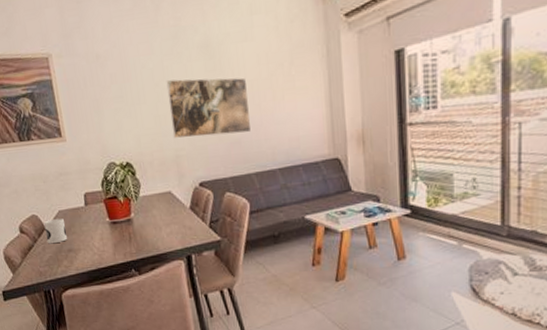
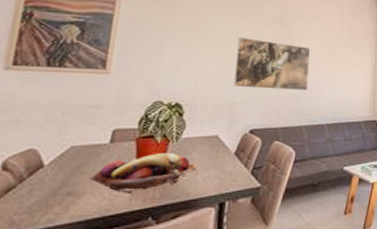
mug: present [43,219,68,244] -> none [39,156,75,185]
fruit basket: none [79,211,160,249] -> present [89,153,198,193]

